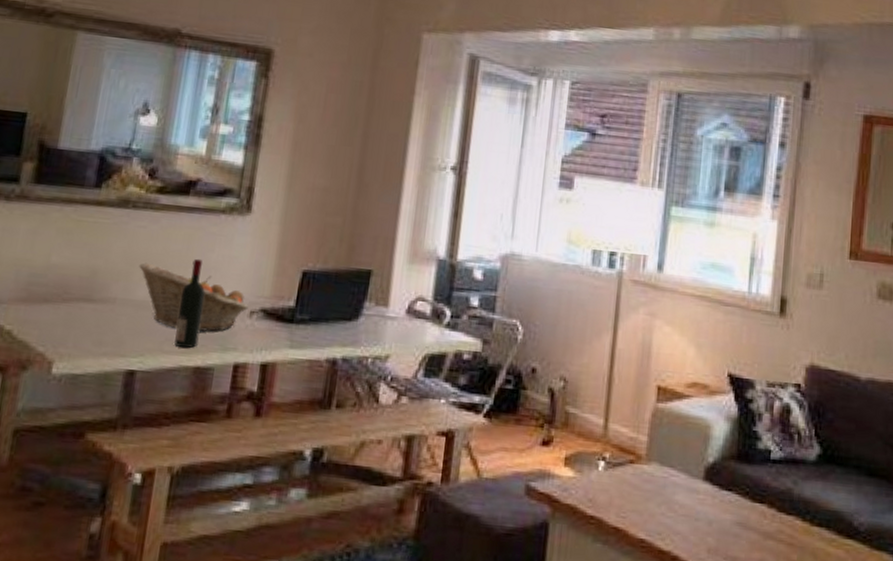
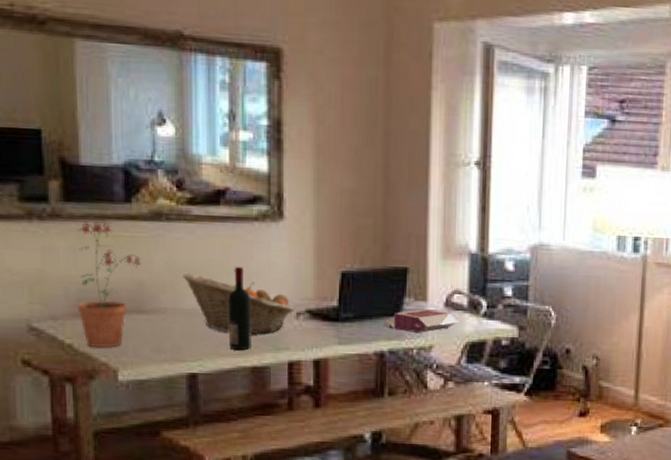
potted plant: none [25,203,99,338] -> present [78,219,141,349]
book: none [340,315,419,341] -> present [384,309,459,333]

